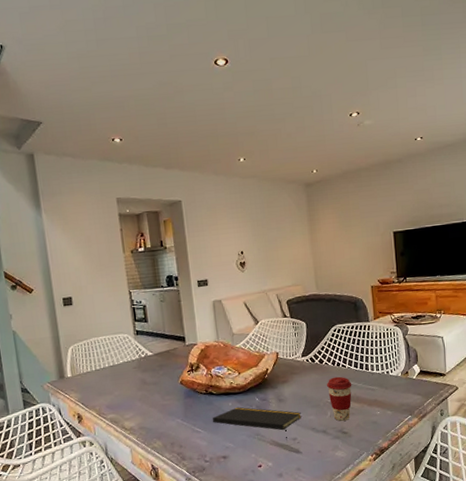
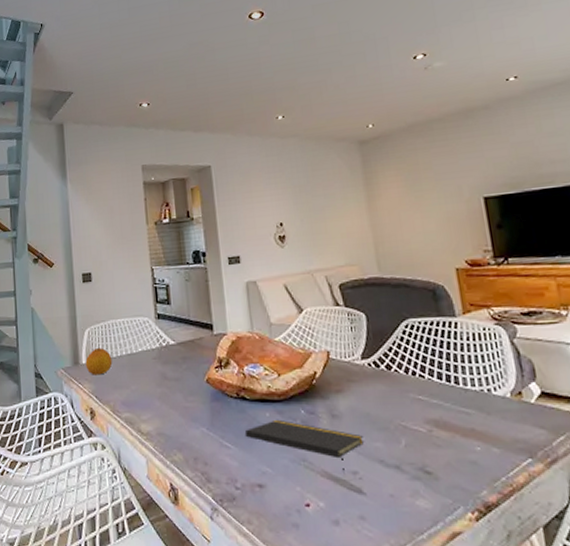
fruit: none [70,362,97,386] -> present [85,347,113,375]
coffee cup: present [326,376,352,421] -> none [397,390,436,455]

